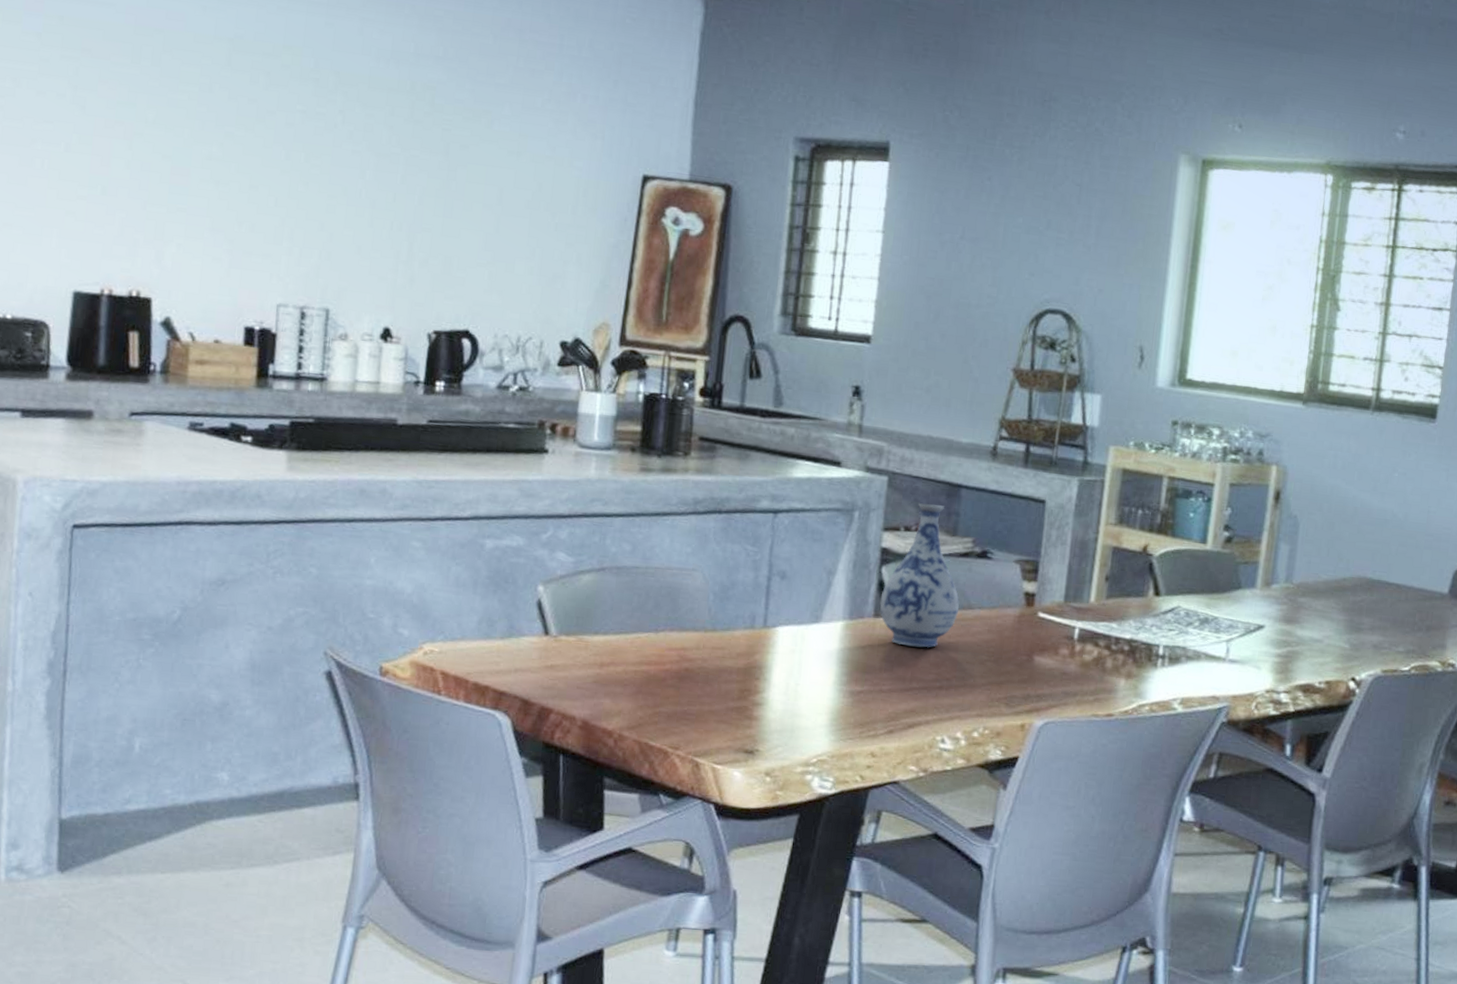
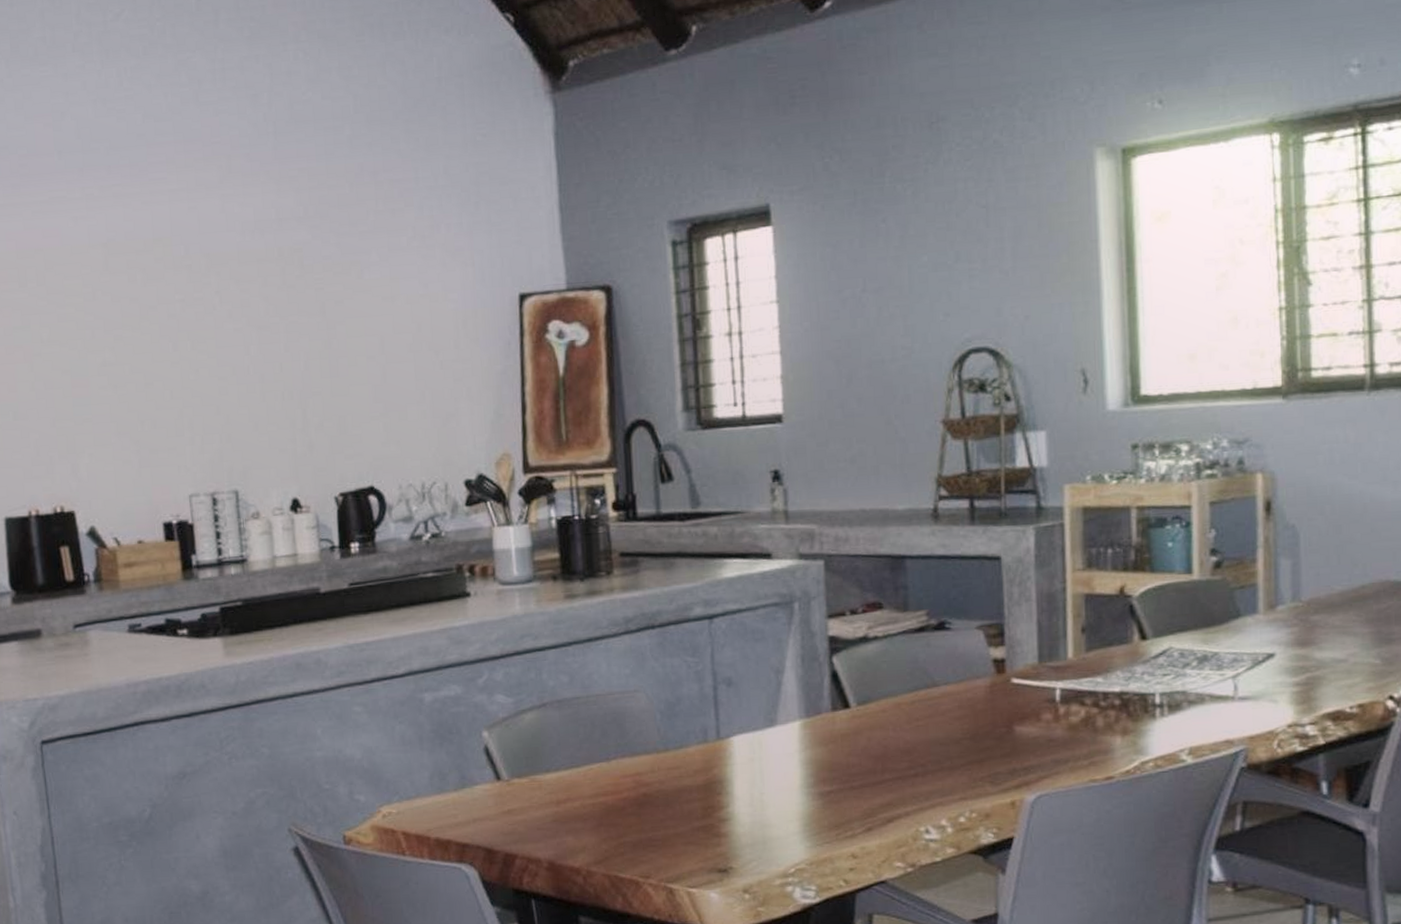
vase: present [879,503,959,647] -> none [836,581,923,736]

